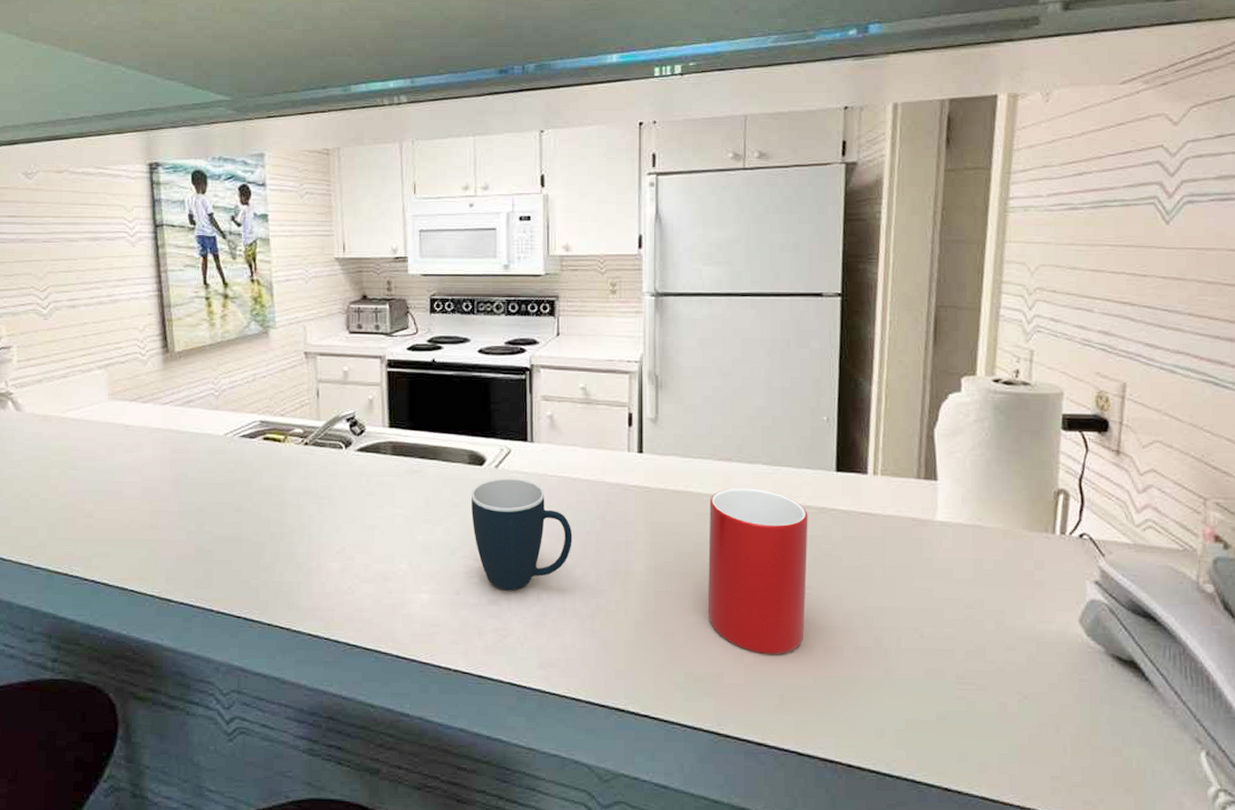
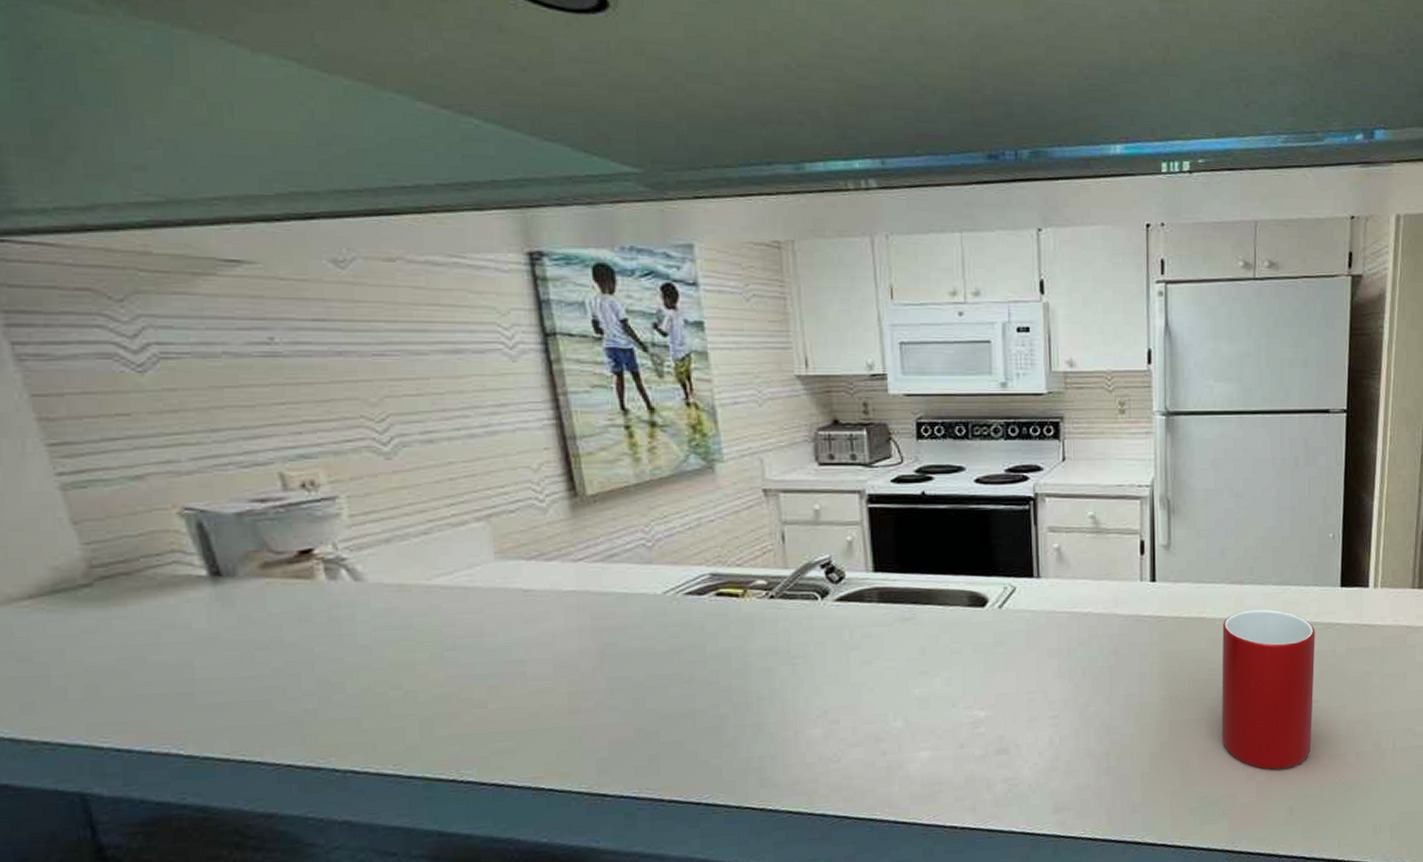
mug: present [471,478,573,591] -> none [973,618,1085,738]

